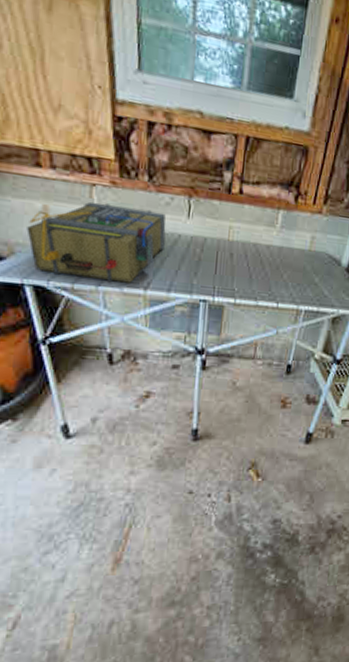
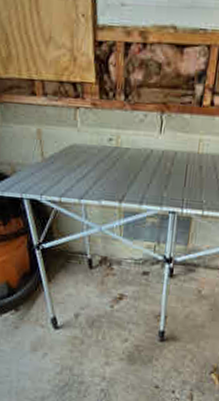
toolbox: present [26,202,166,283] -> none [25,123,140,197]

